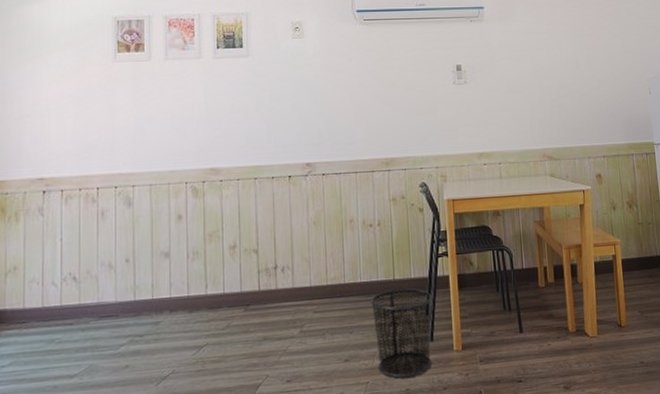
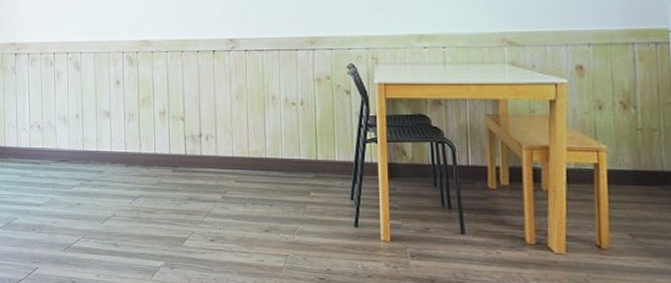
waste bin: present [370,288,433,379] -> none [292,169,358,259]

